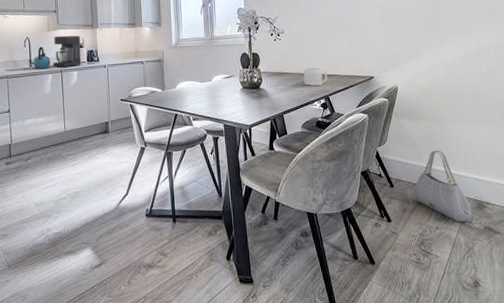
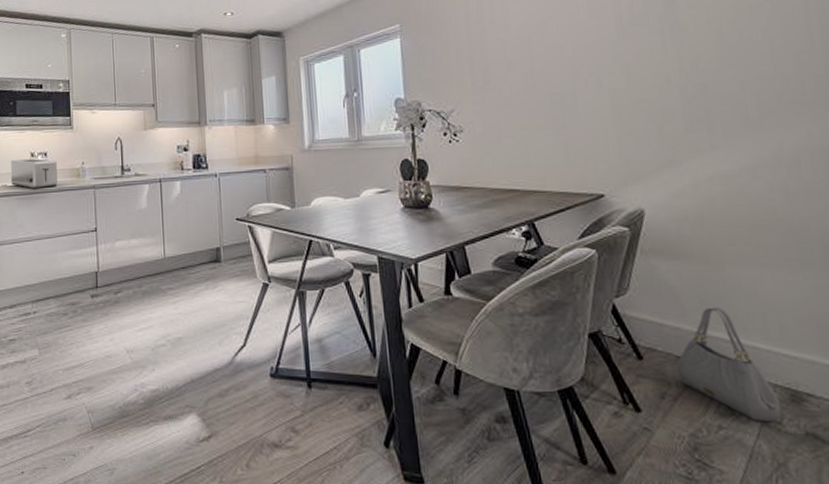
kettle: present [33,46,51,70] -> none [125,149,148,178]
coffee maker: present [53,35,82,68] -> none [150,135,186,177]
mug: present [303,67,327,86] -> none [493,180,531,206]

